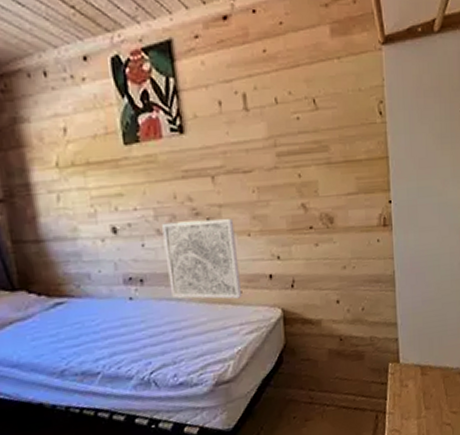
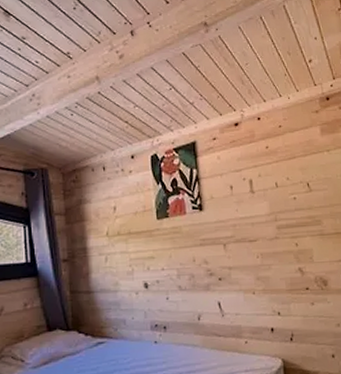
wall art: present [162,218,243,299] -> none [183,278,248,348]

